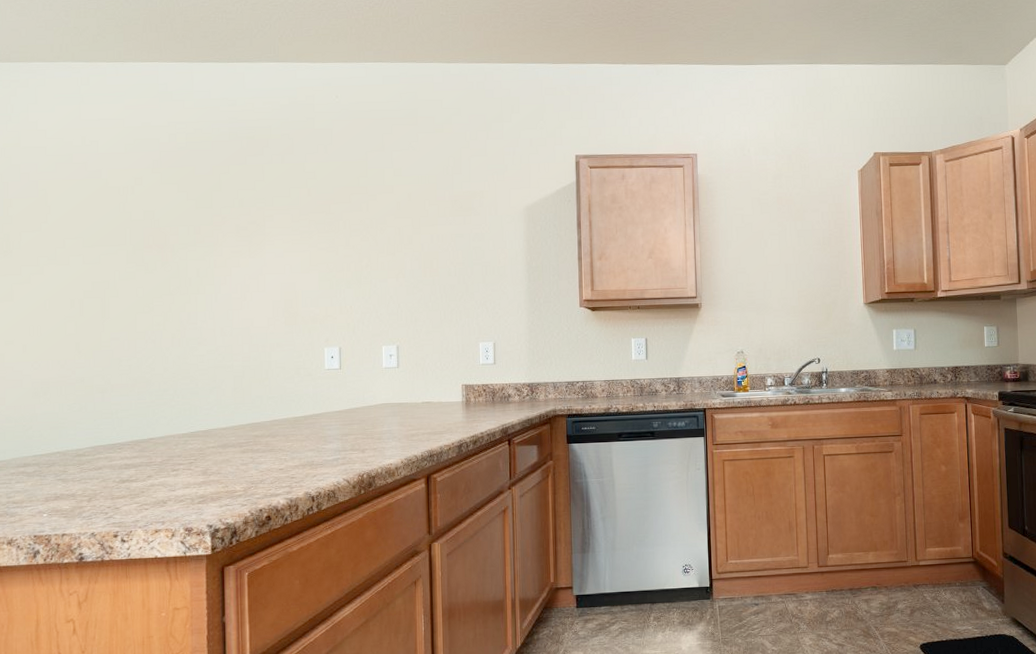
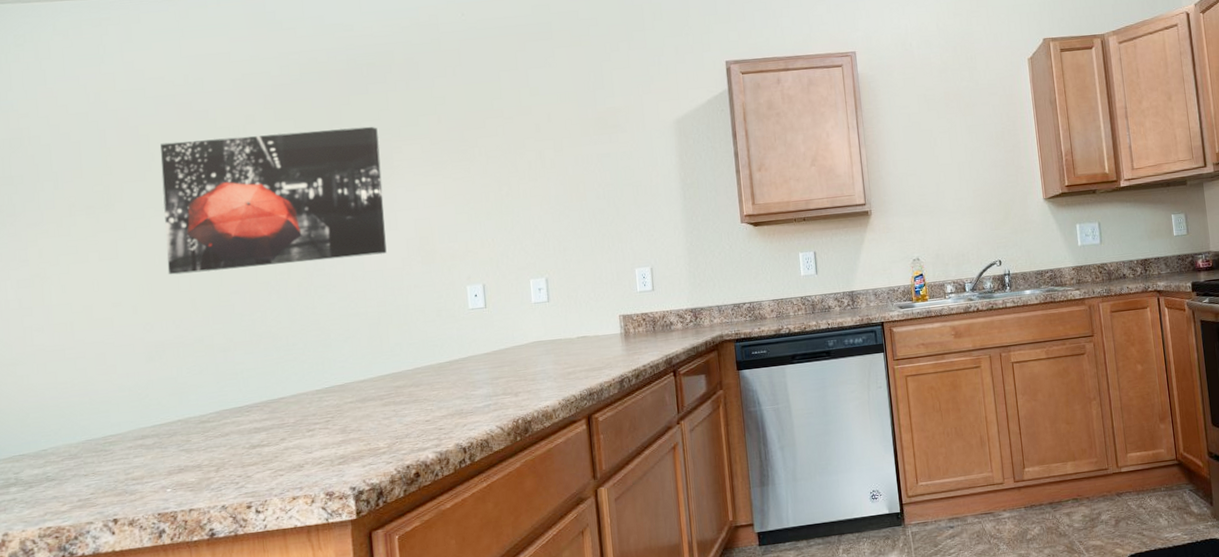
wall art: none [56,195,254,319] -> present [160,126,387,275]

